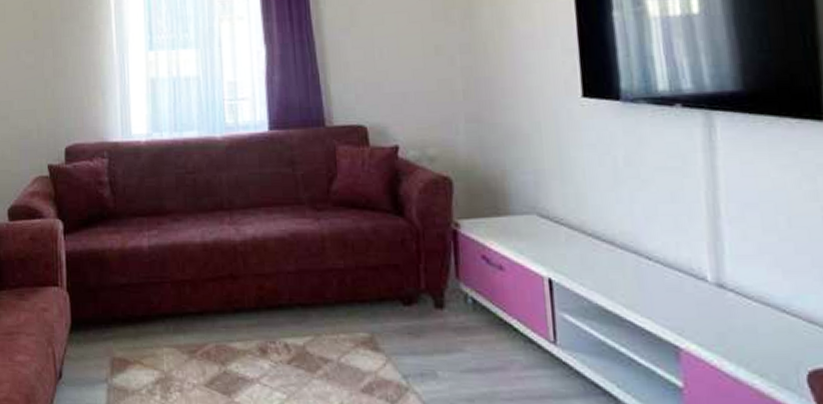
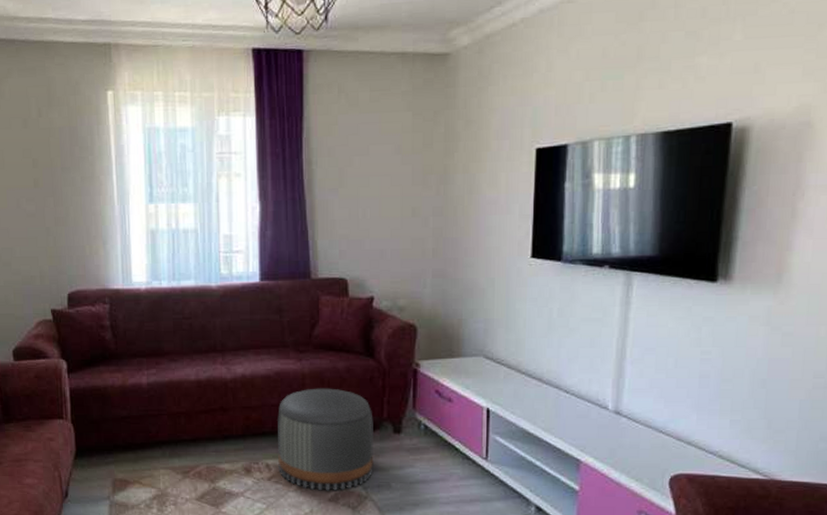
pouf: none [295,252,413,380] -> present [277,388,373,491]

